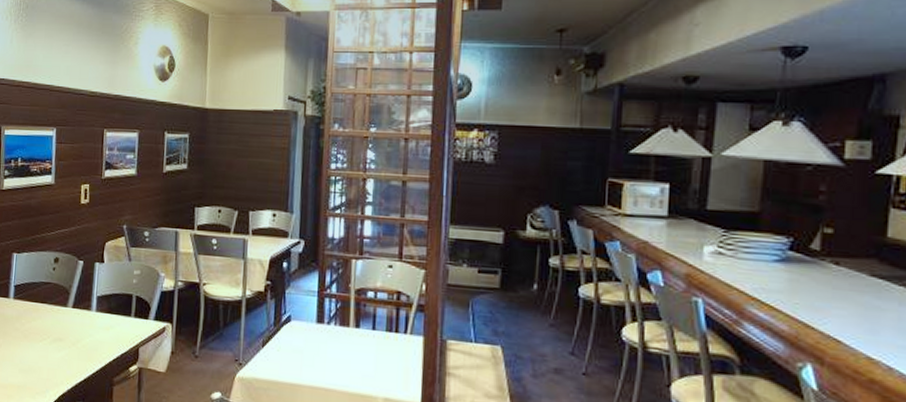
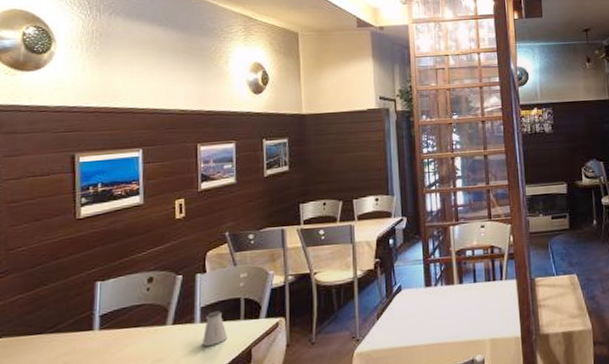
saltshaker: none [97,302,119,336] -> present [203,310,227,346]

